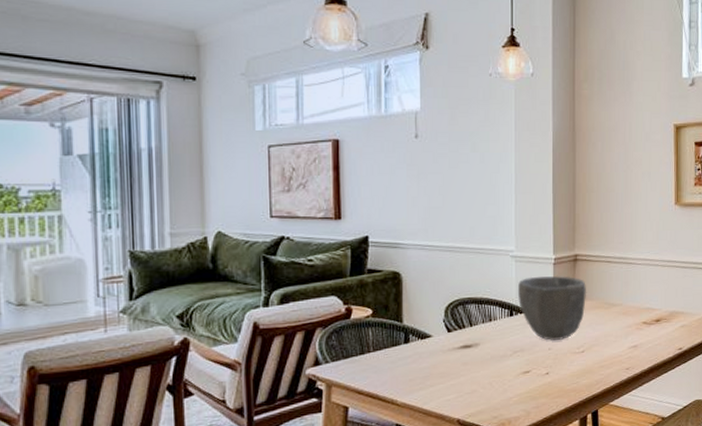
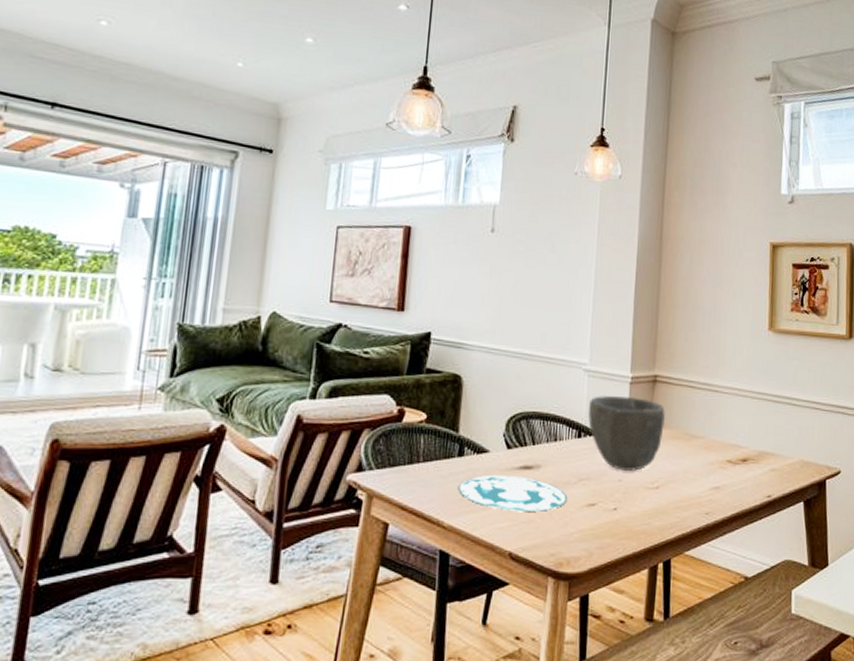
plate: none [407,354,505,385] -> present [458,474,568,511]

